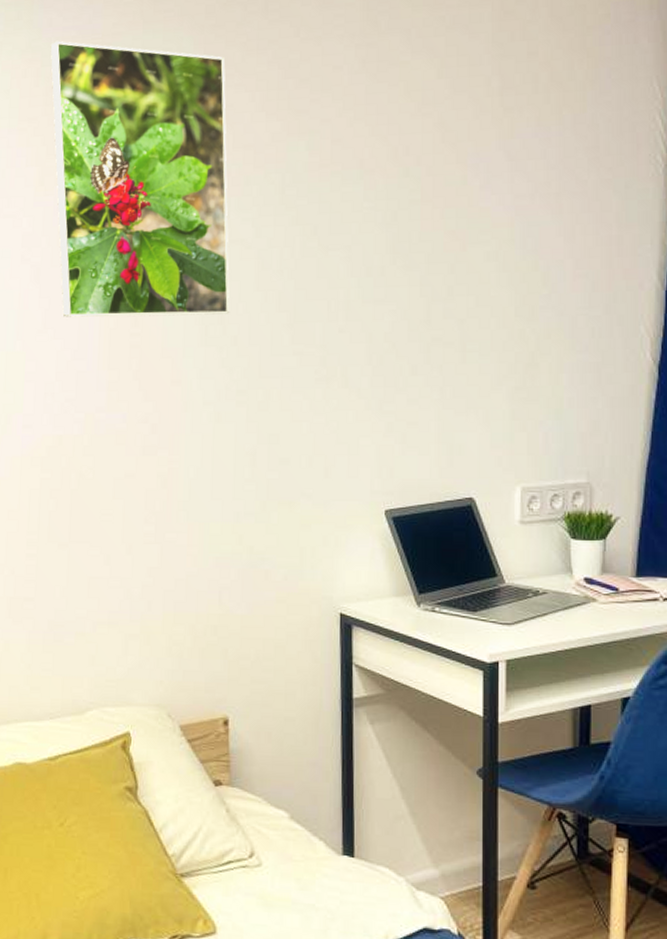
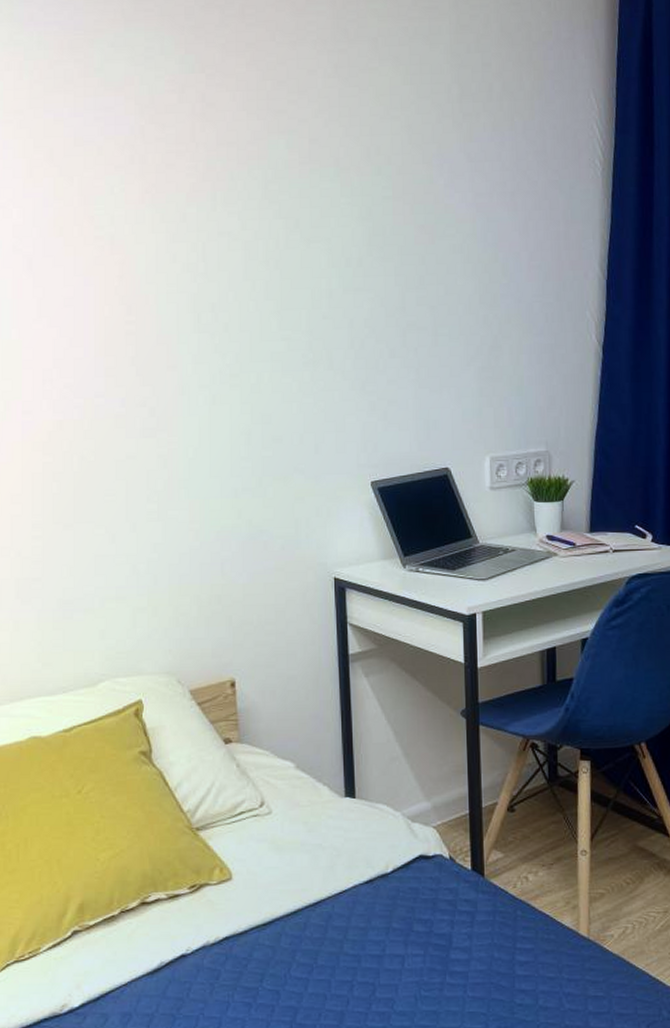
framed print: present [50,40,230,317] -> none [32,35,221,306]

